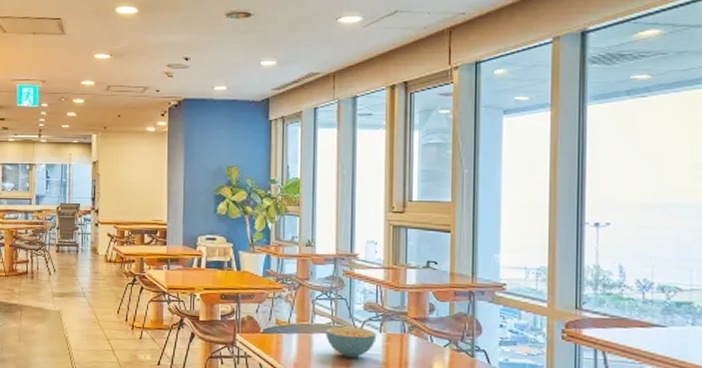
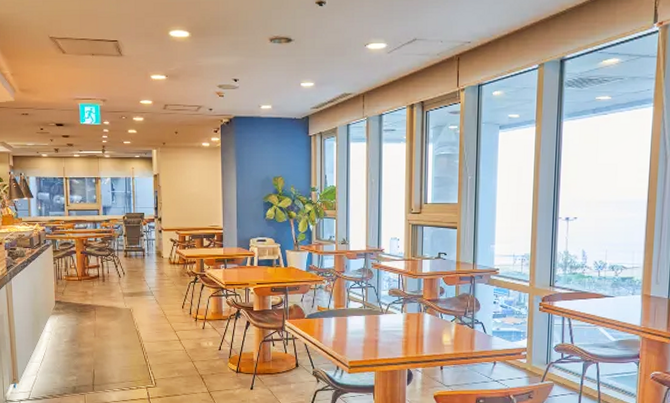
cereal bowl: present [325,326,377,358] -> none [358,309,399,335]

